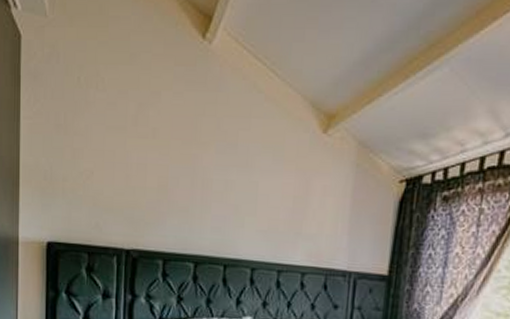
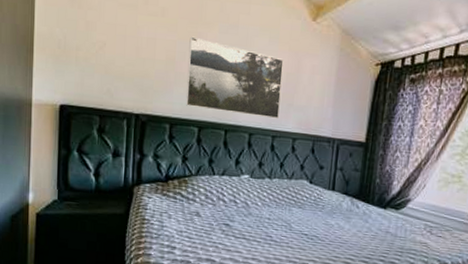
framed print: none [180,159,290,251] -> present [186,36,284,119]

